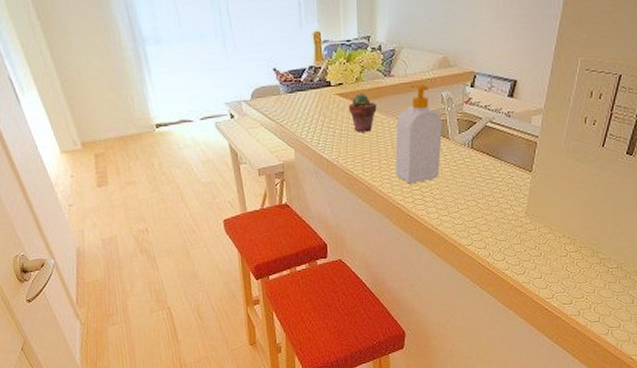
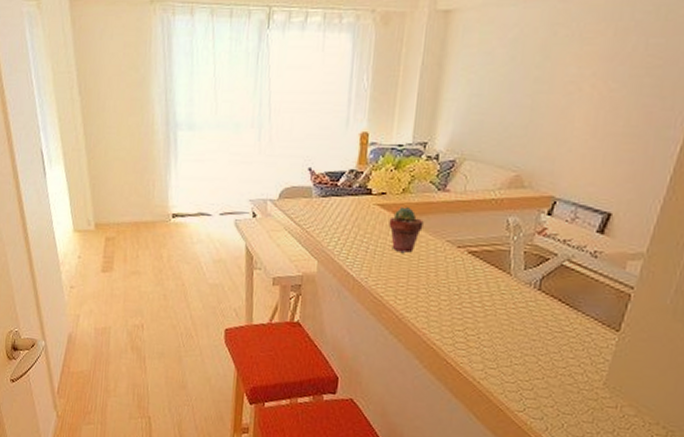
soap bottle: present [395,83,443,184] -> none [436,202,505,323]

